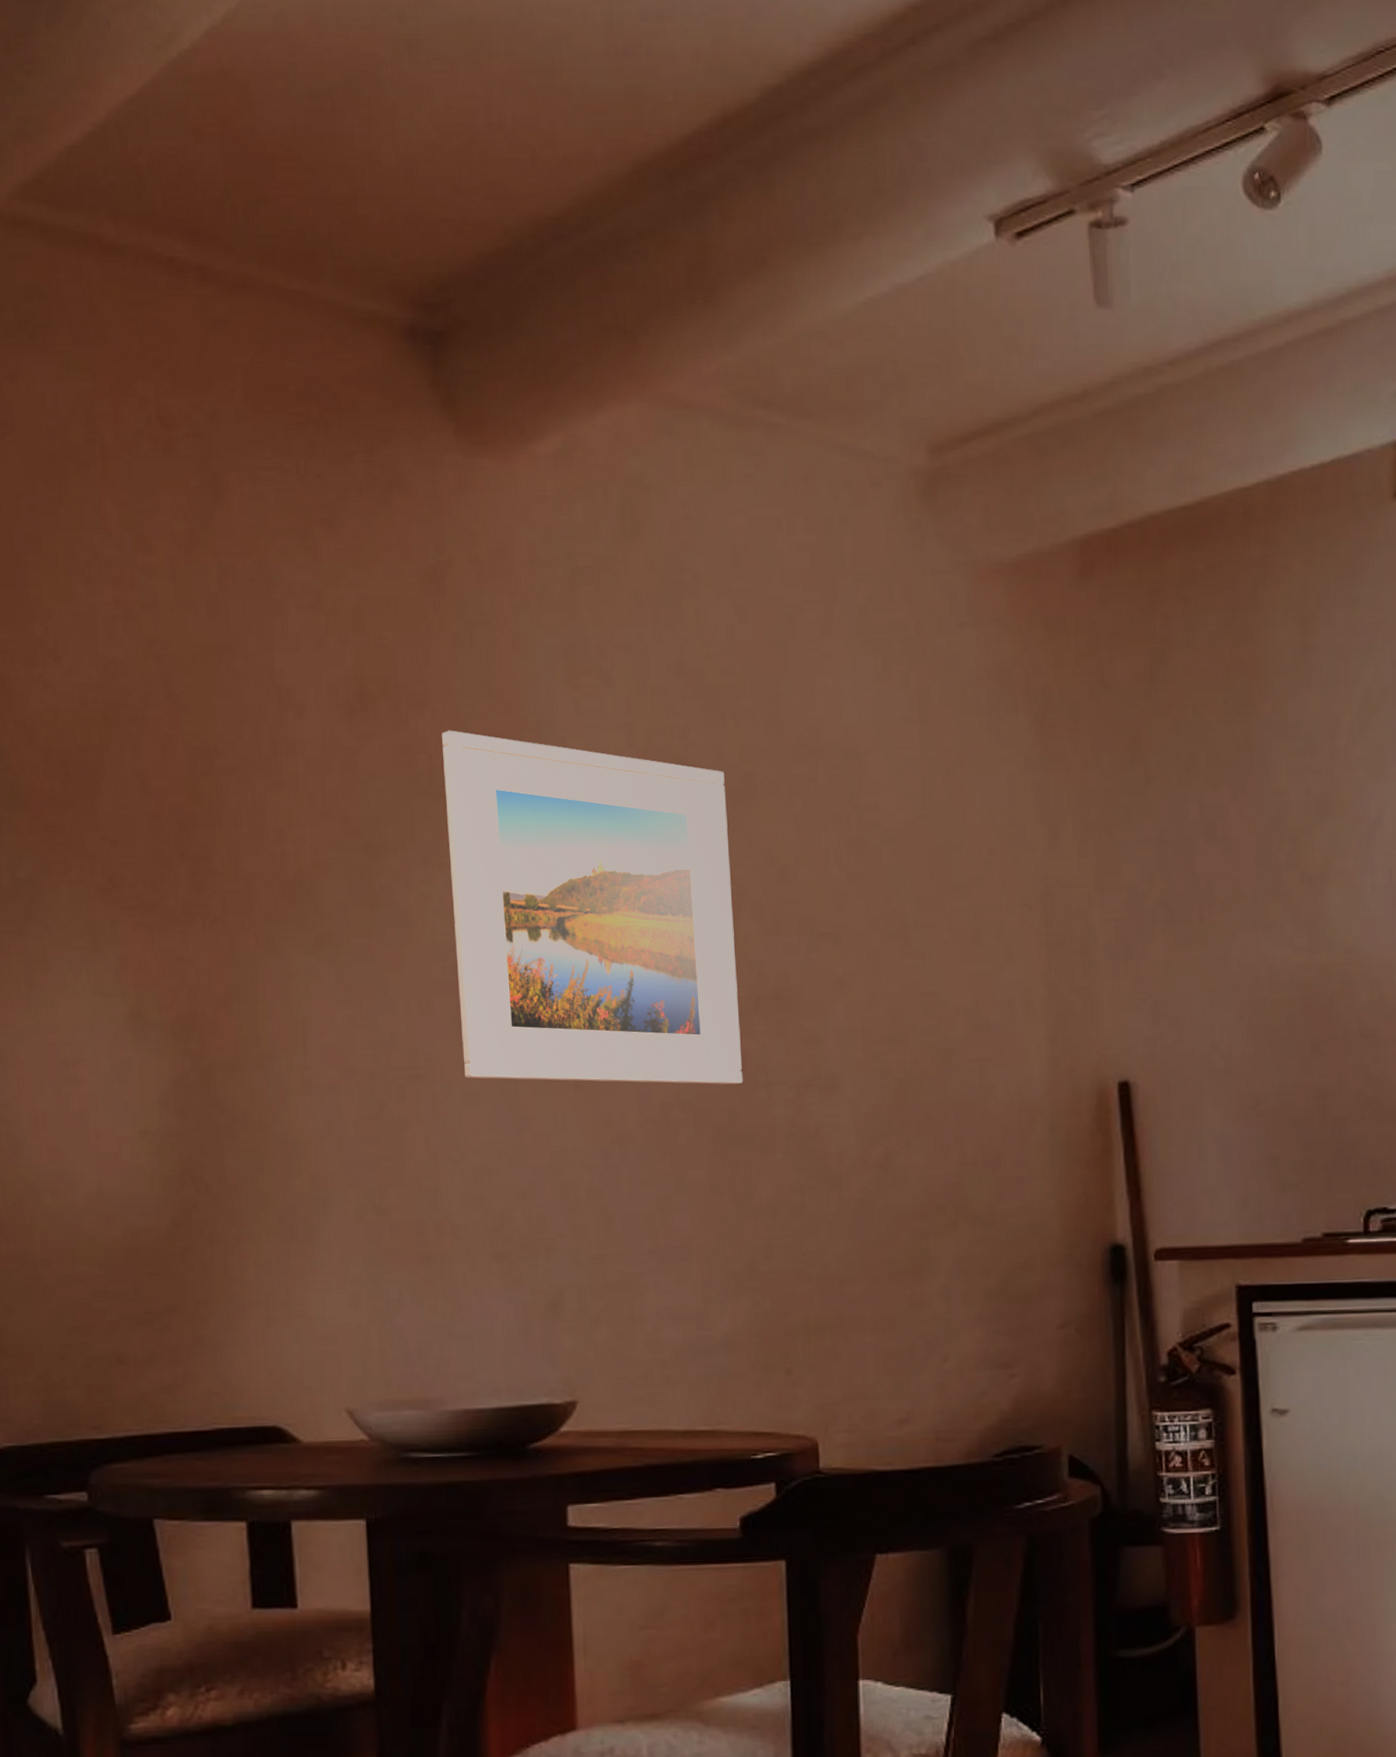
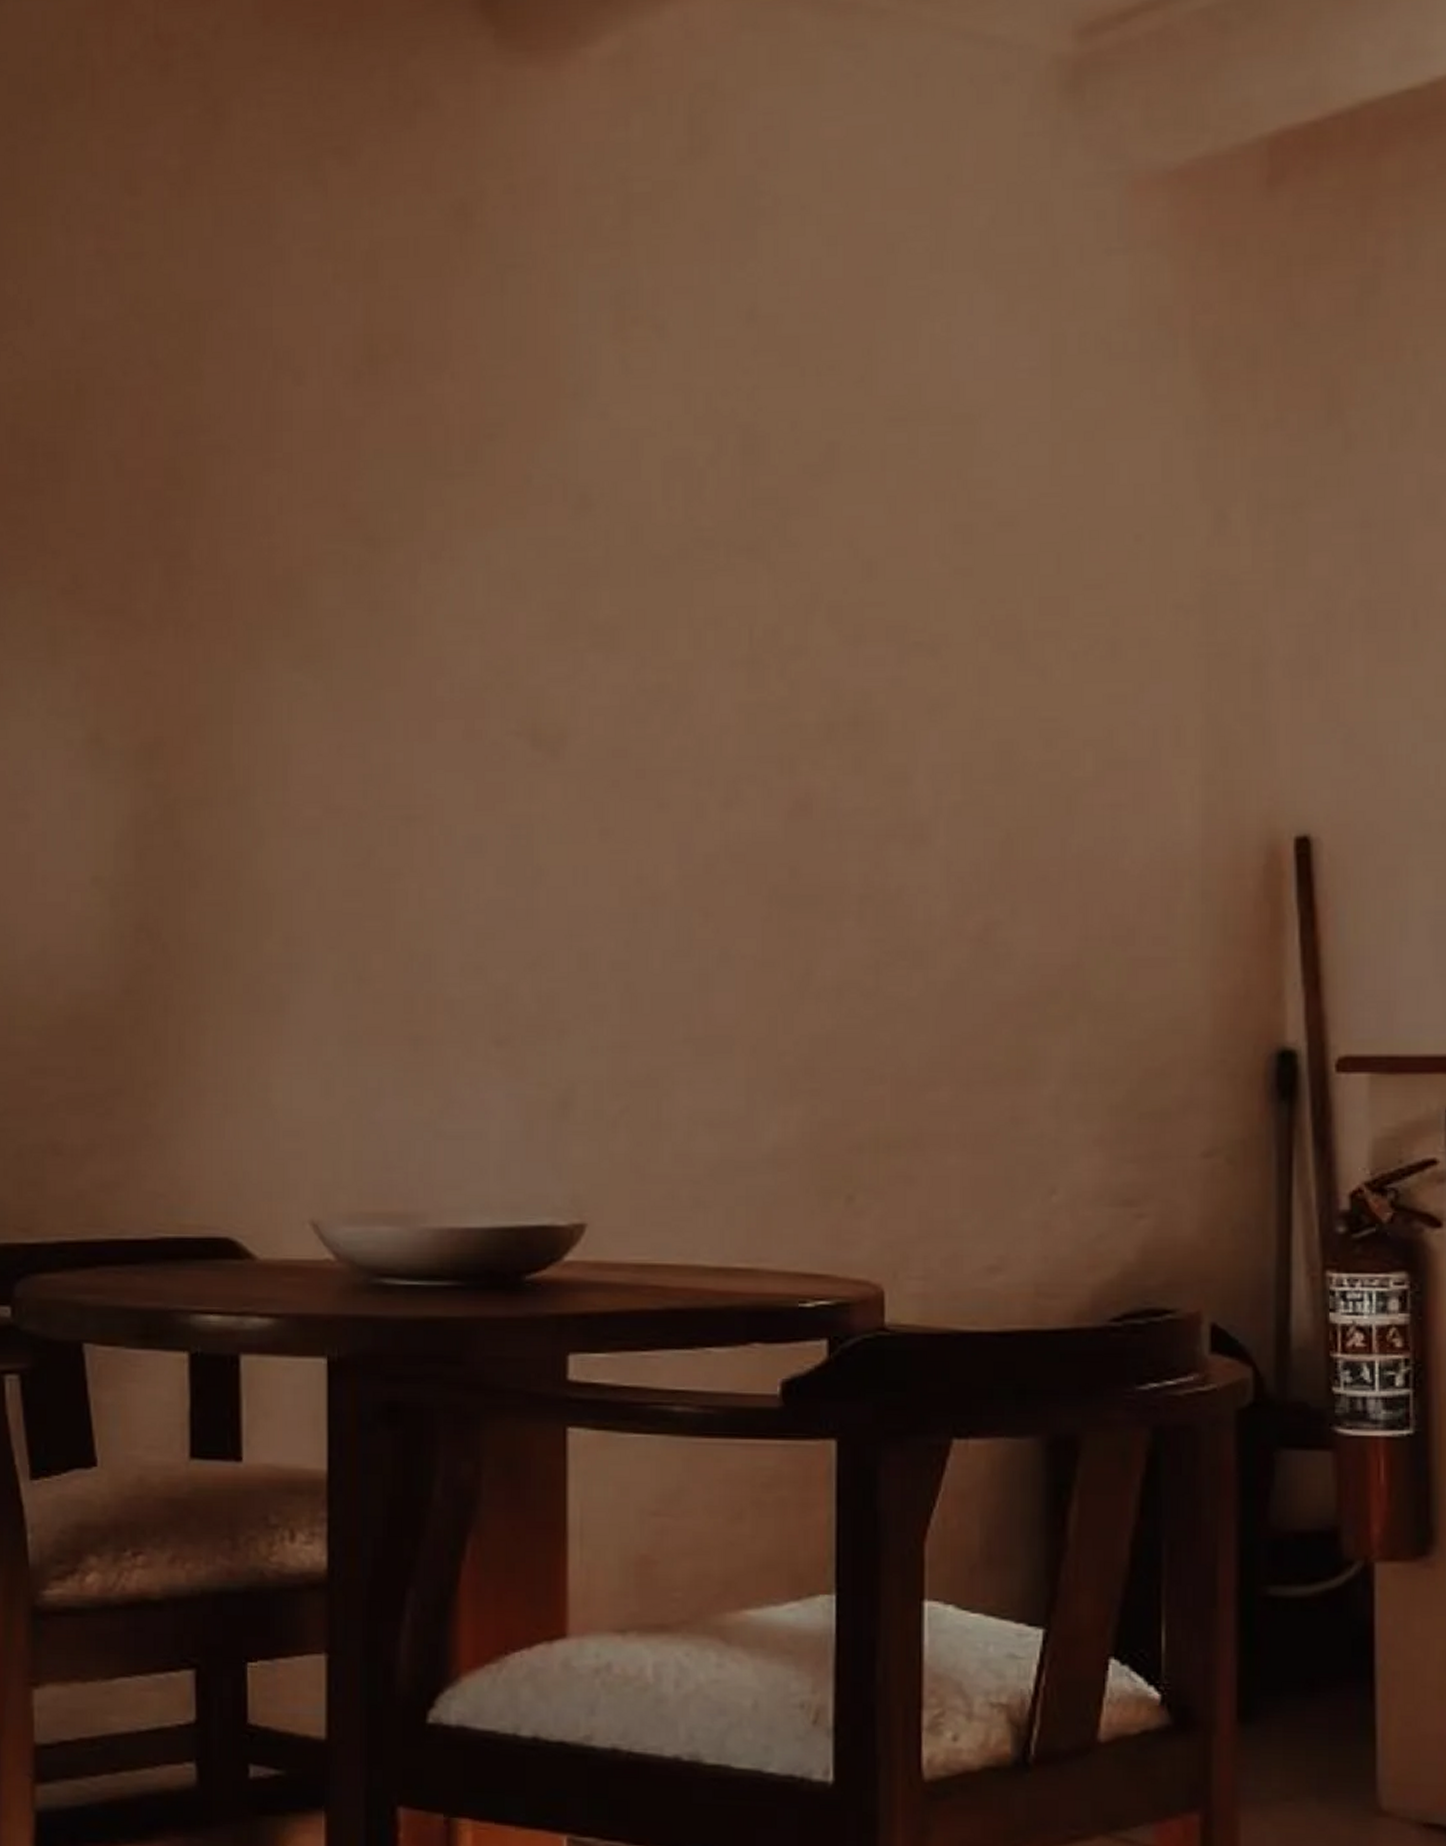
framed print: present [441,730,743,1085] -> none [461,396,809,833]

